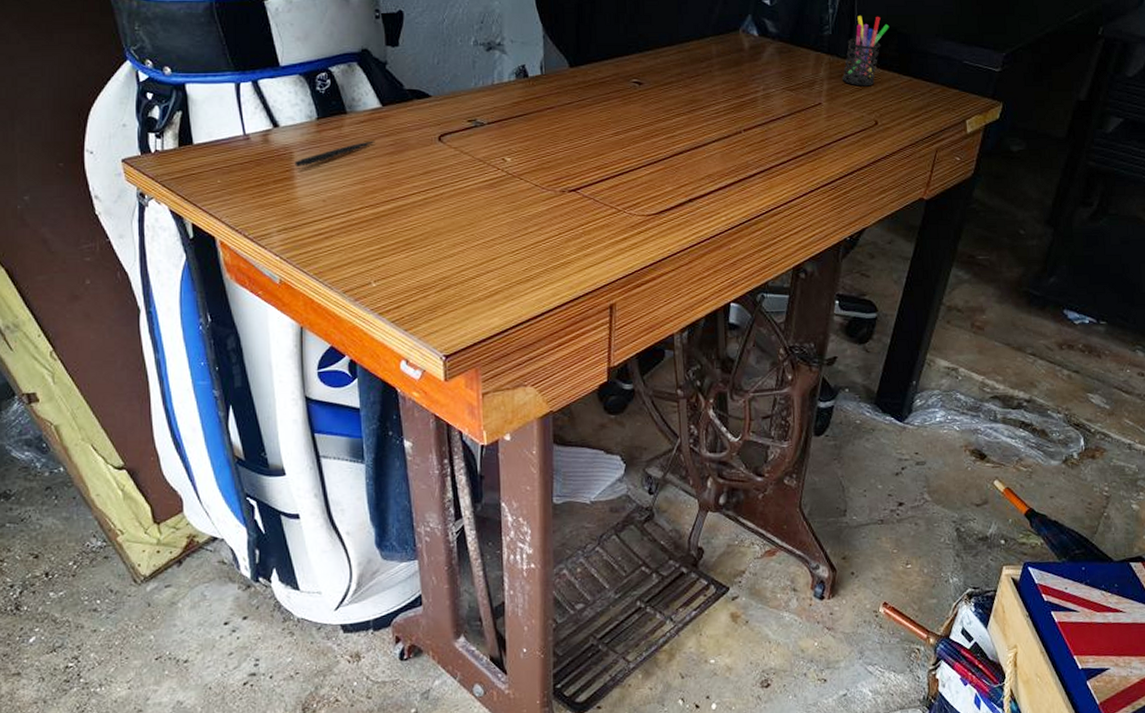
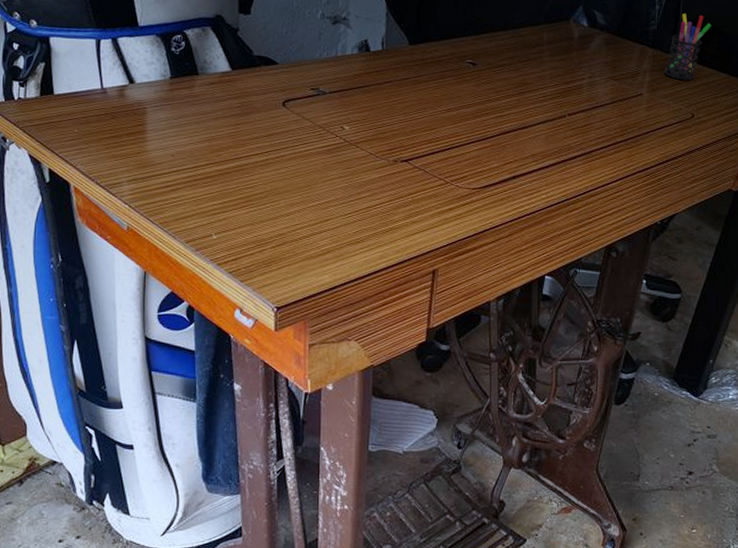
pen: present [294,140,375,167] -> none [147,101,223,122]

